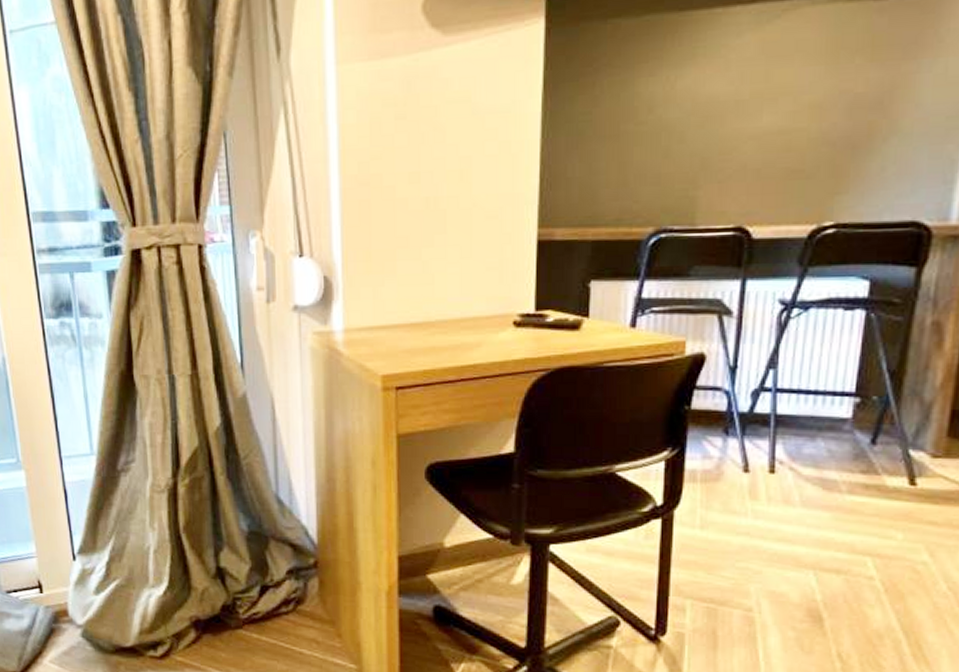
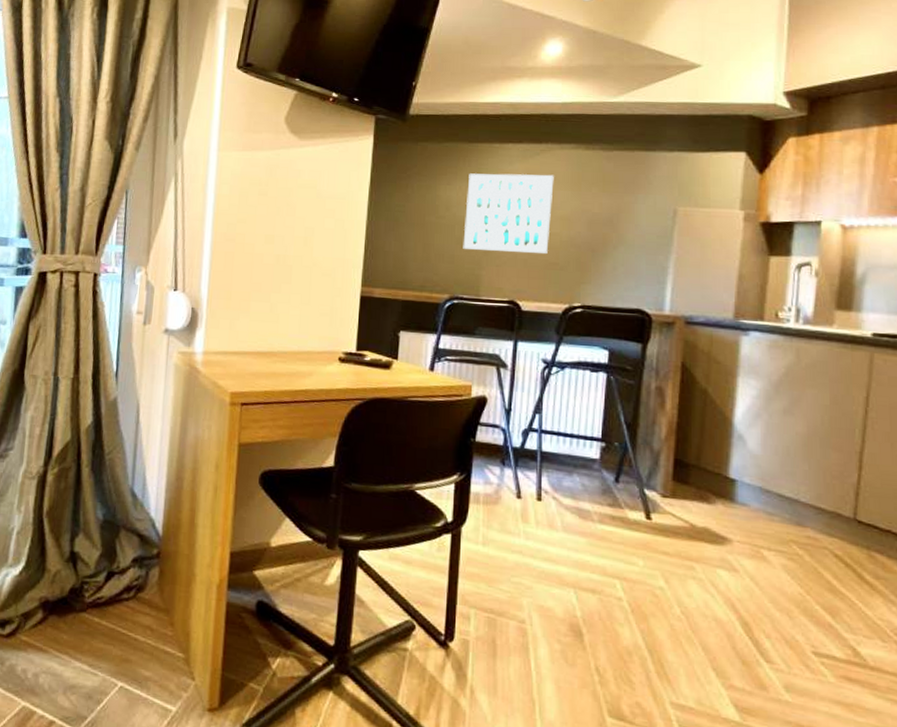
wall art: none [672,44,801,164] -> present [463,173,554,254]

